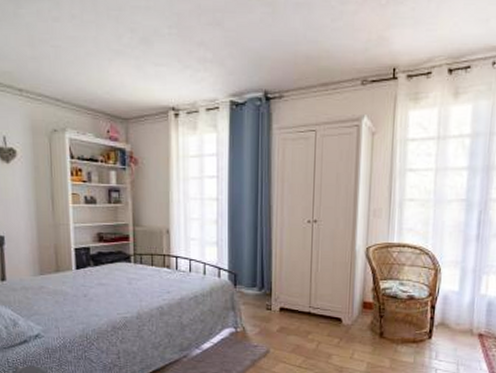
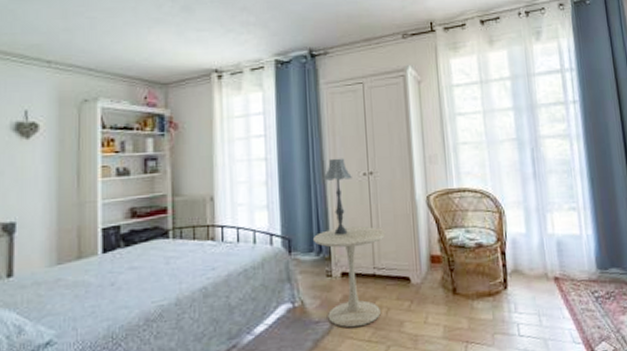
side table: none [256,268,324,355] -> present [312,226,386,328]
table lamp: none [269,204,297,275] -> present [323,158,352,236]

